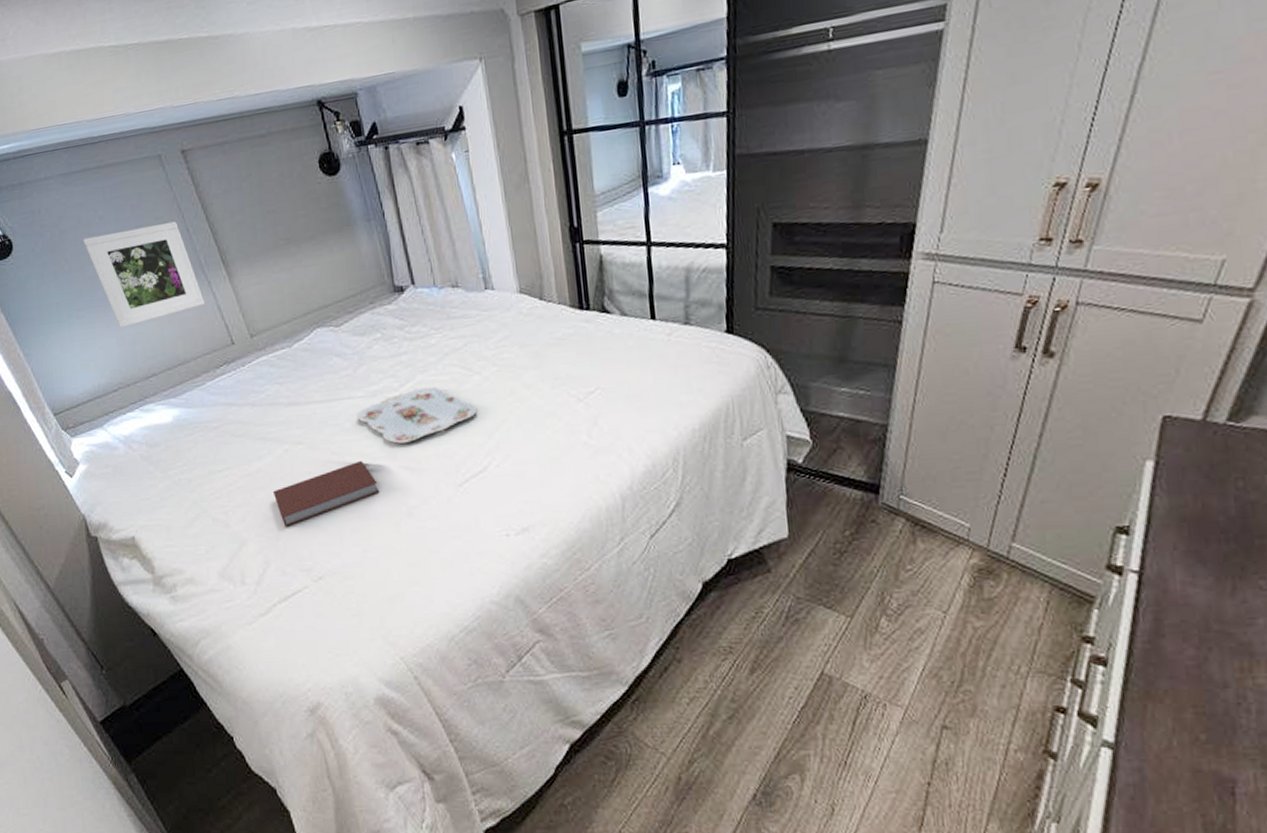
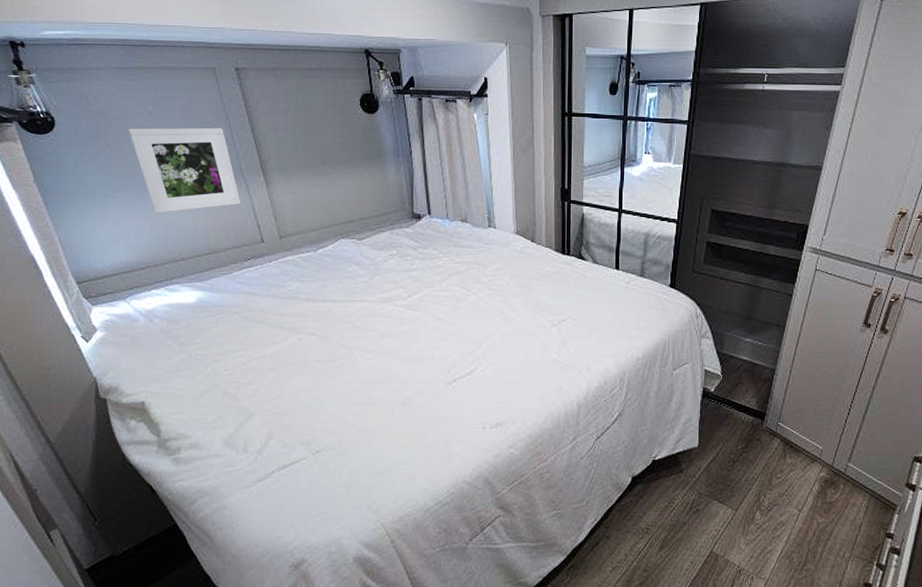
book: present [272,460,380,527] -> none [283,354,380,405]
serving tray: present [356,386,477,444] -> none [367,300,471,344]

